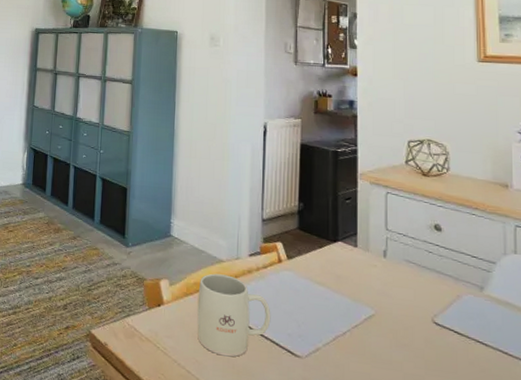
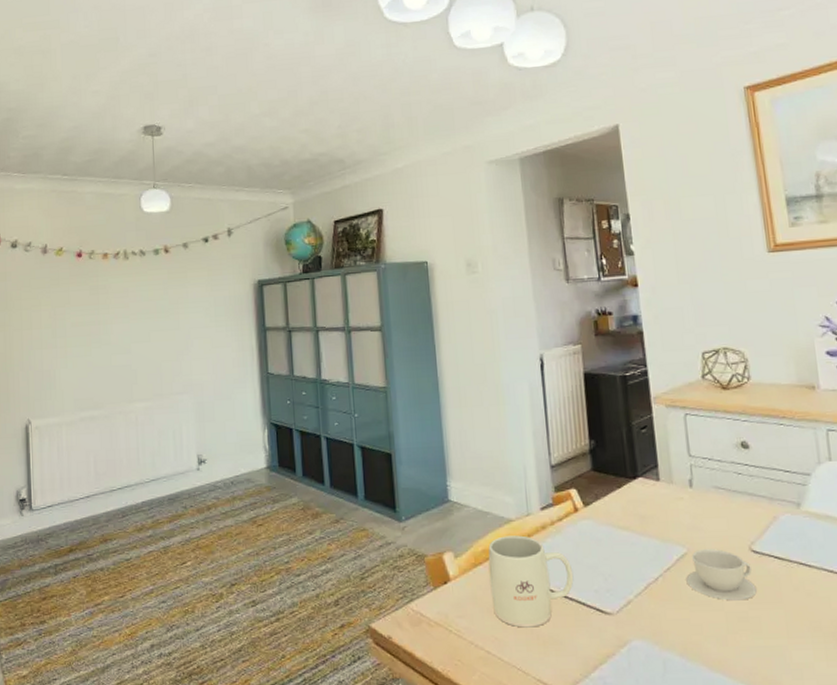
teacup: none [371,313,436,366] -> present [686,549,758,601]

